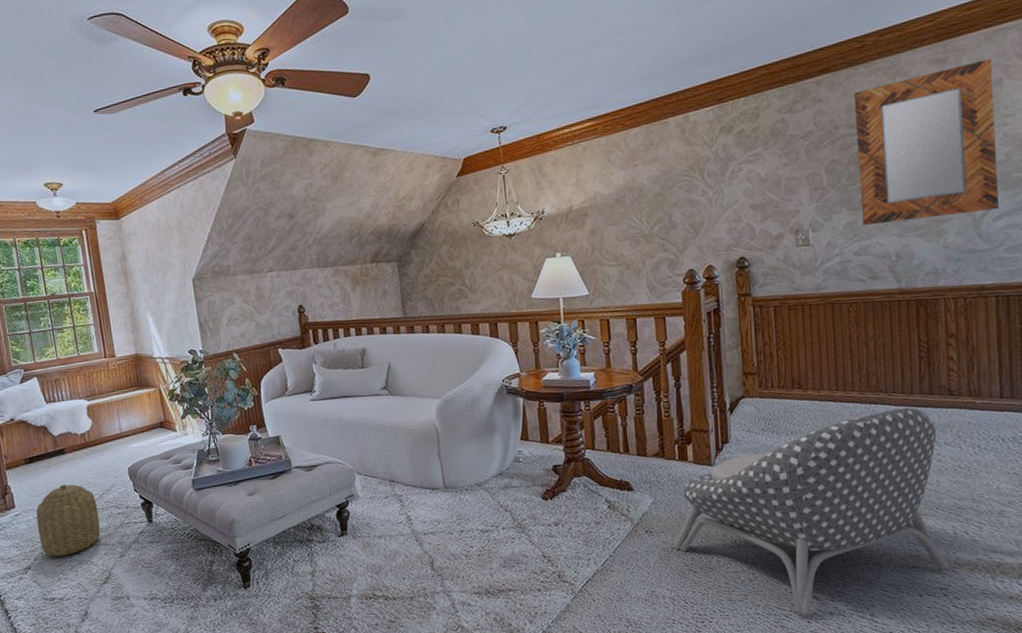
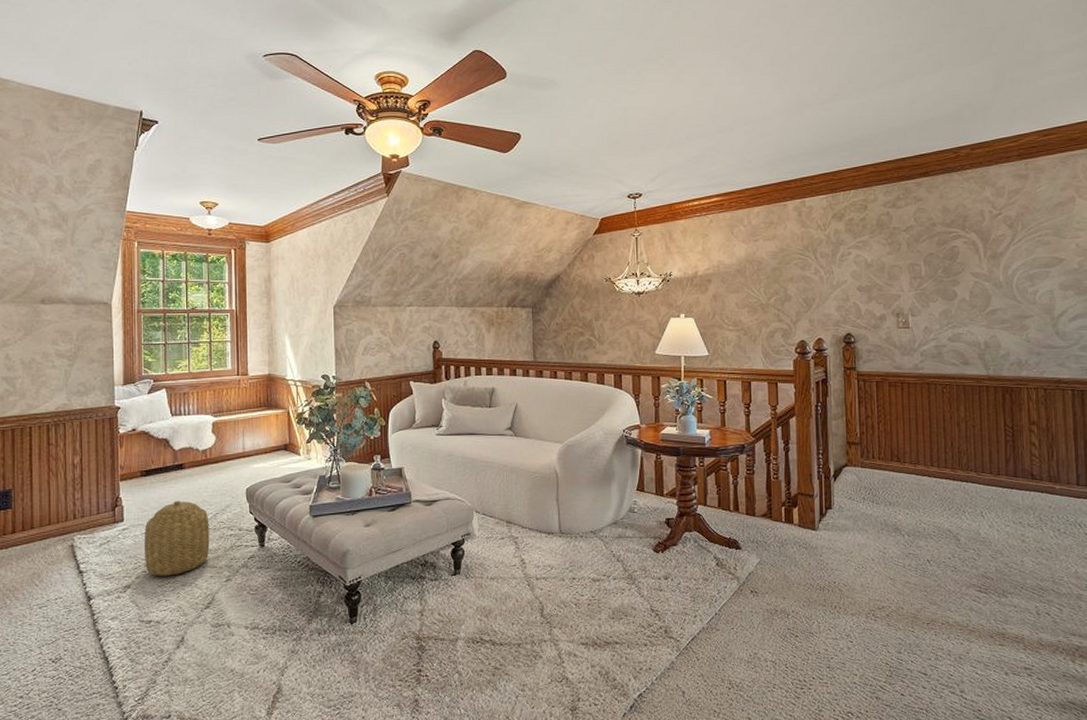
armchair: present [672,407,950,617] -> none [776,487,1034,690]
home mirror: present [853,59,999,225] -> none [949,179,1073,314]

